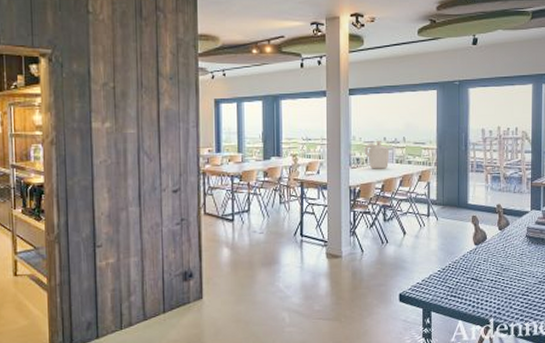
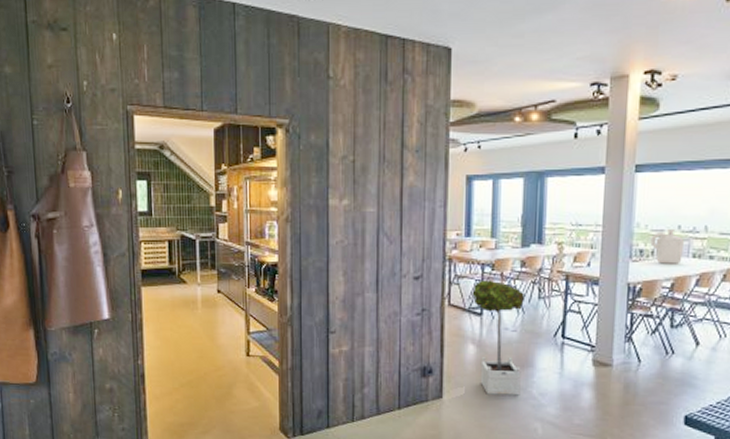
potted tree: none [224,189,269,292] -> present [472,280,524,396]

